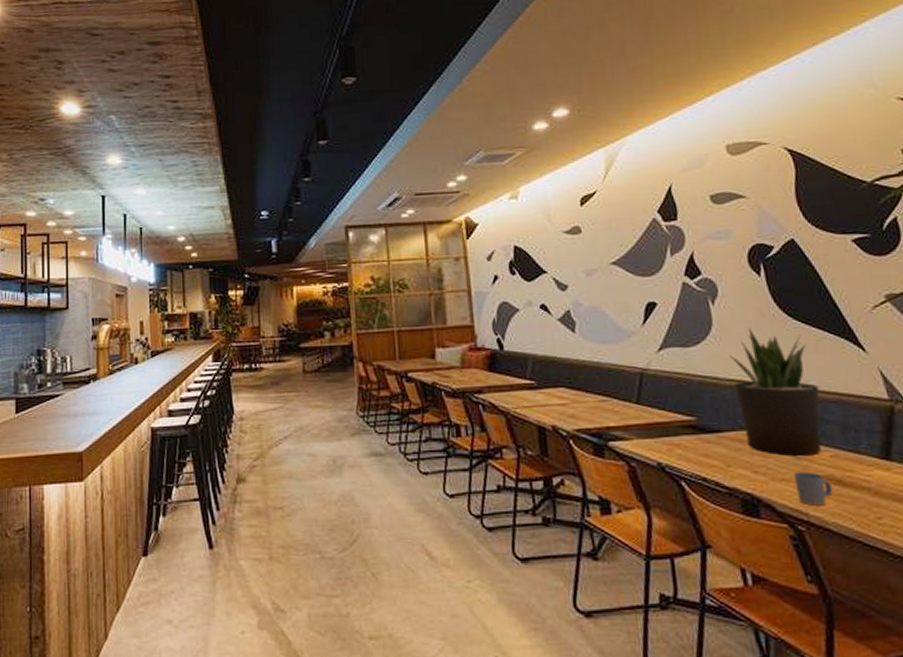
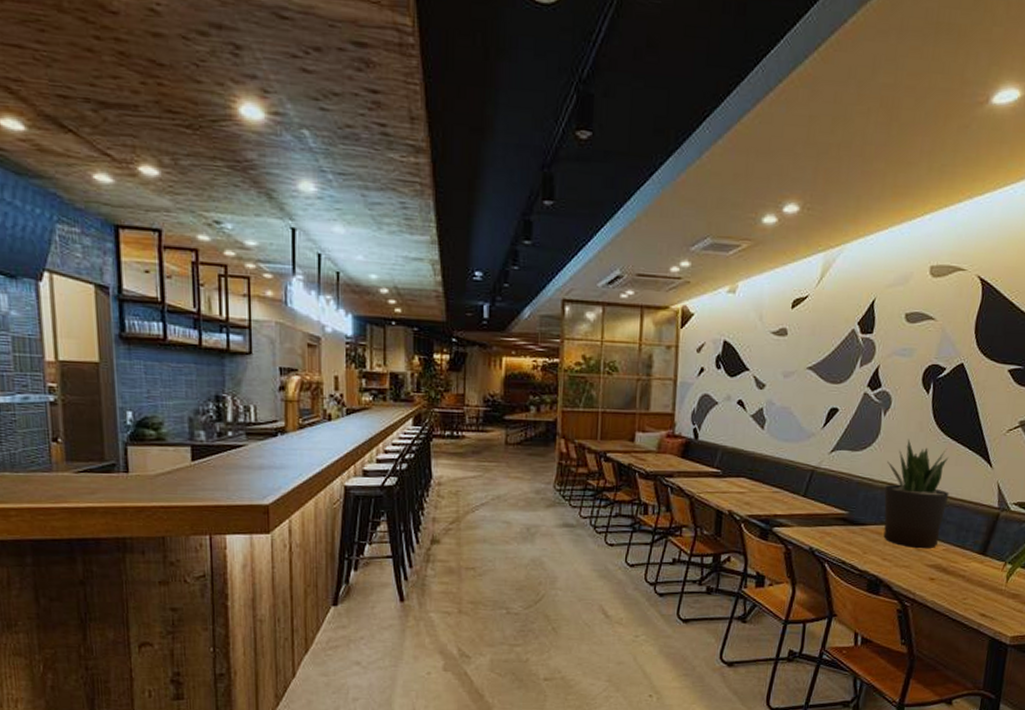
mug: present [793,471,833,506] -> none [910,560,938,588]

